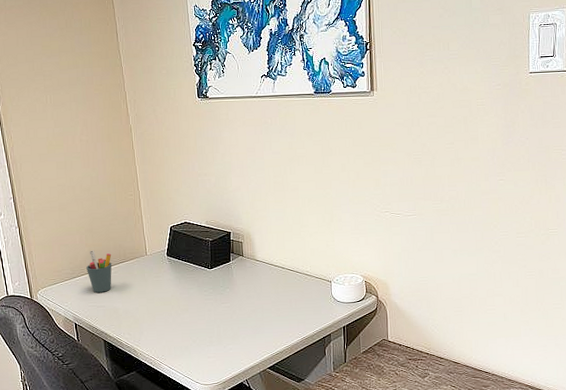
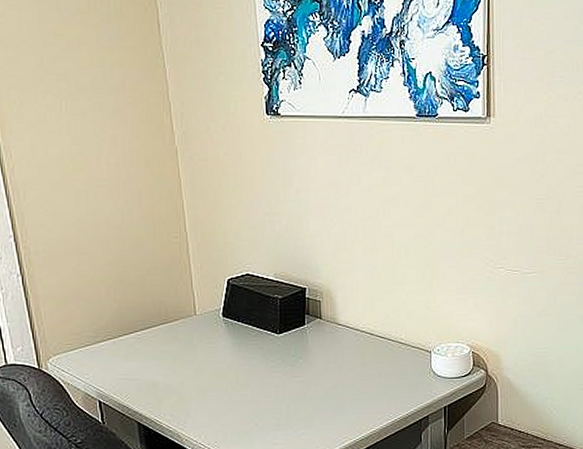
pen holder: present [86,250,112,293] -> none [115,307,150,362]

